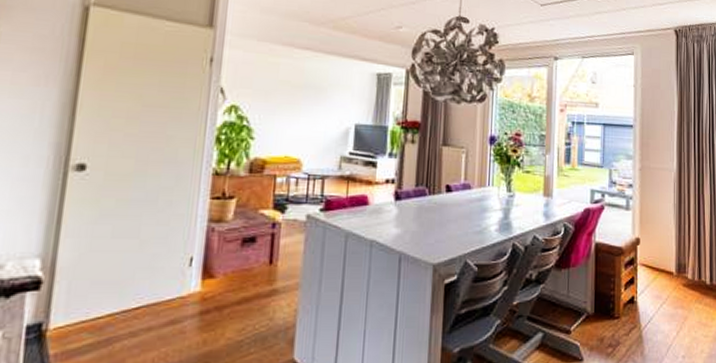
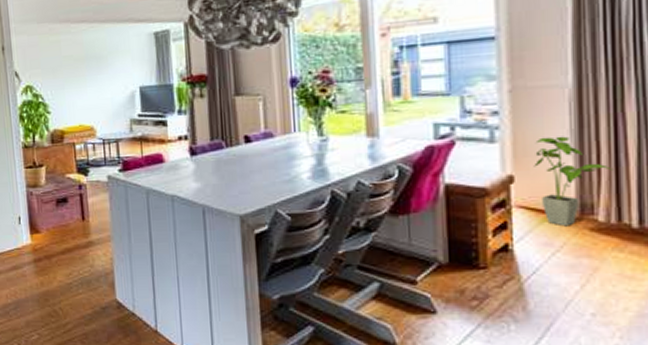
house plant: none [652,208,697,282] -> present [534,136,614,227]

